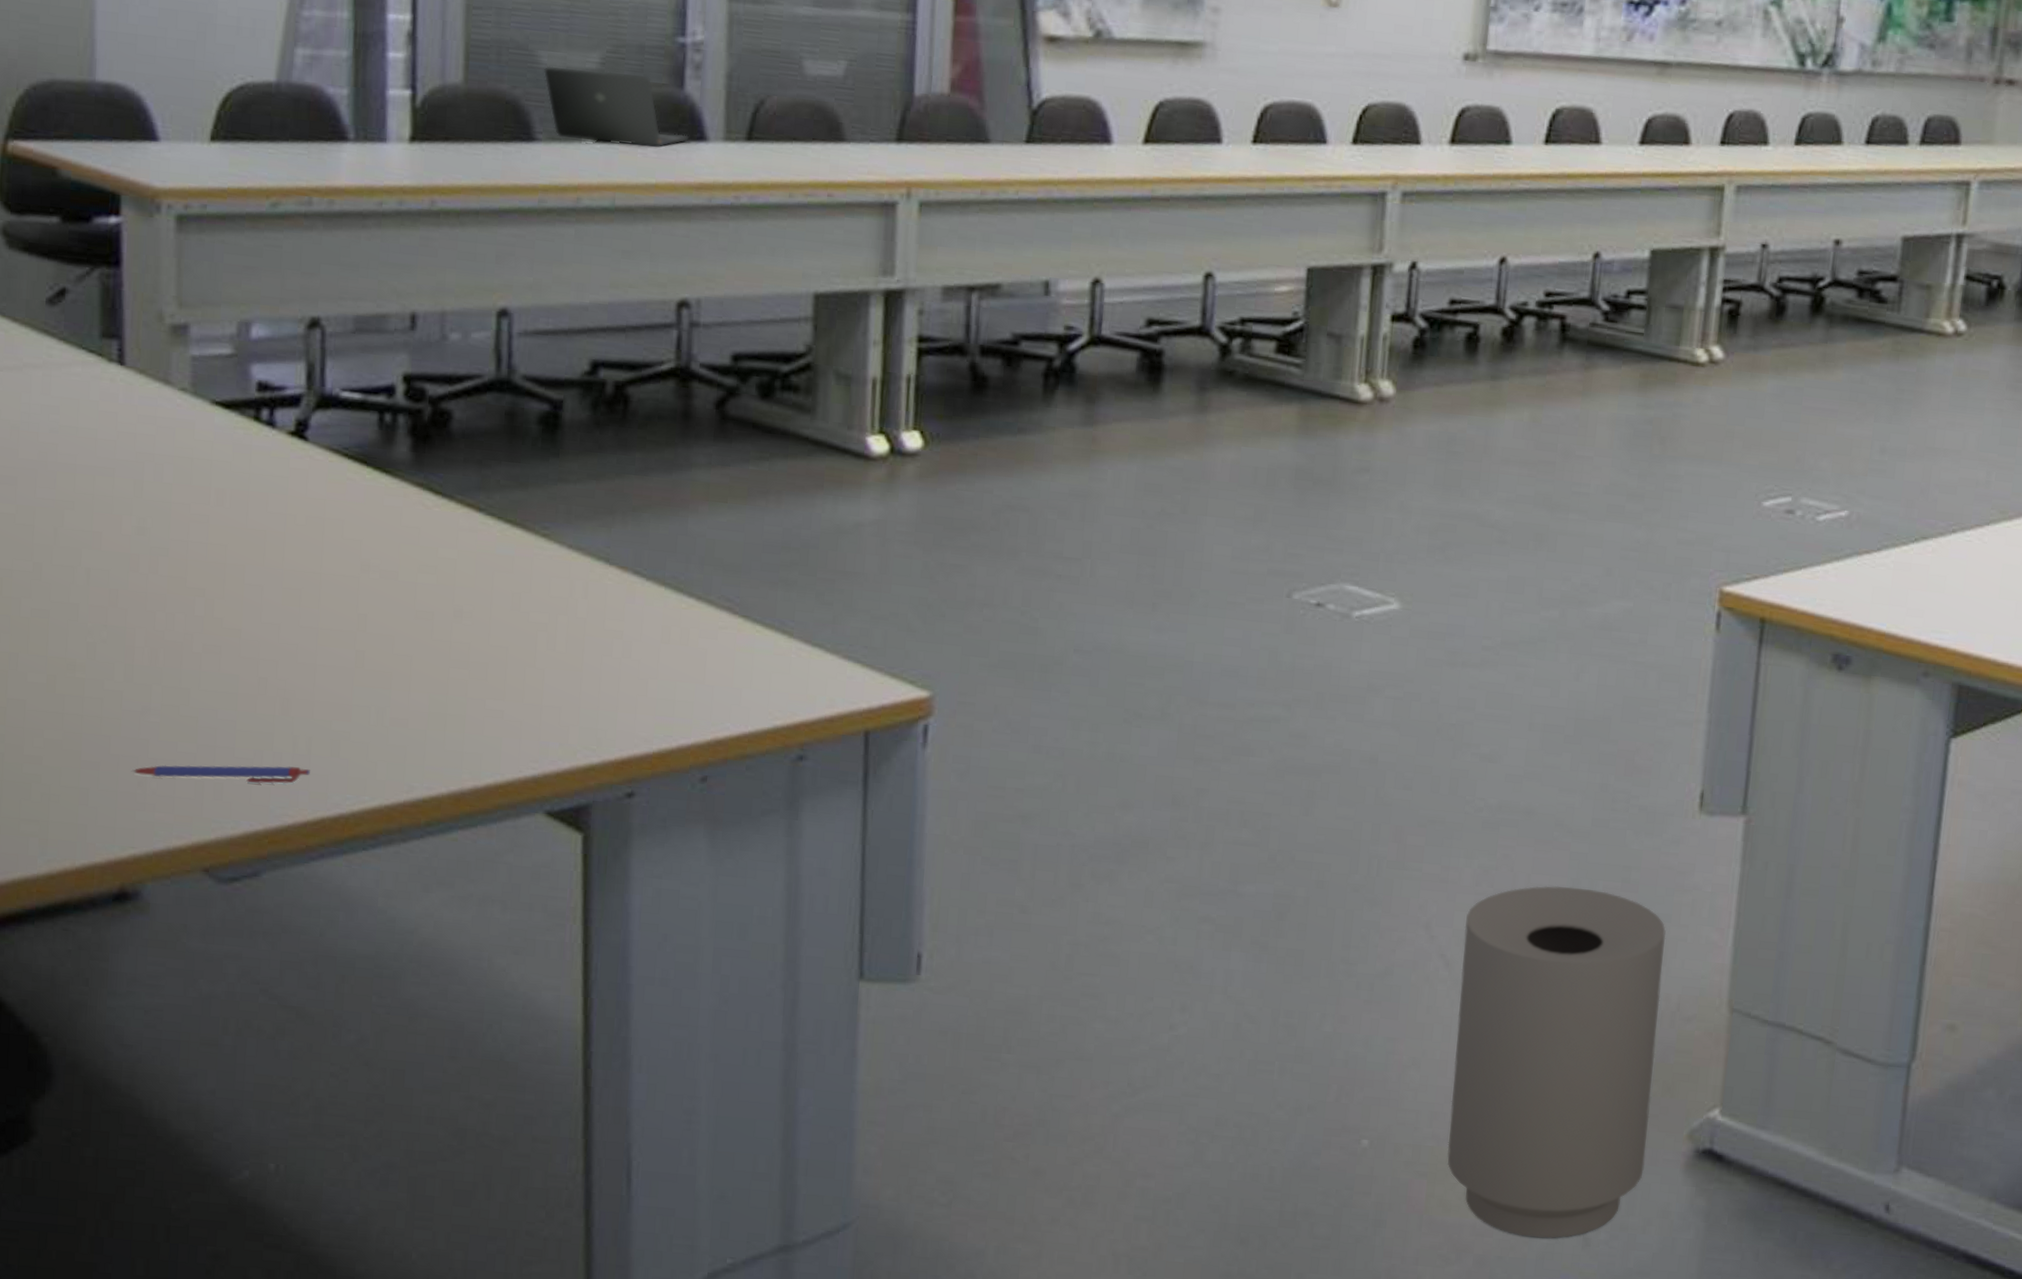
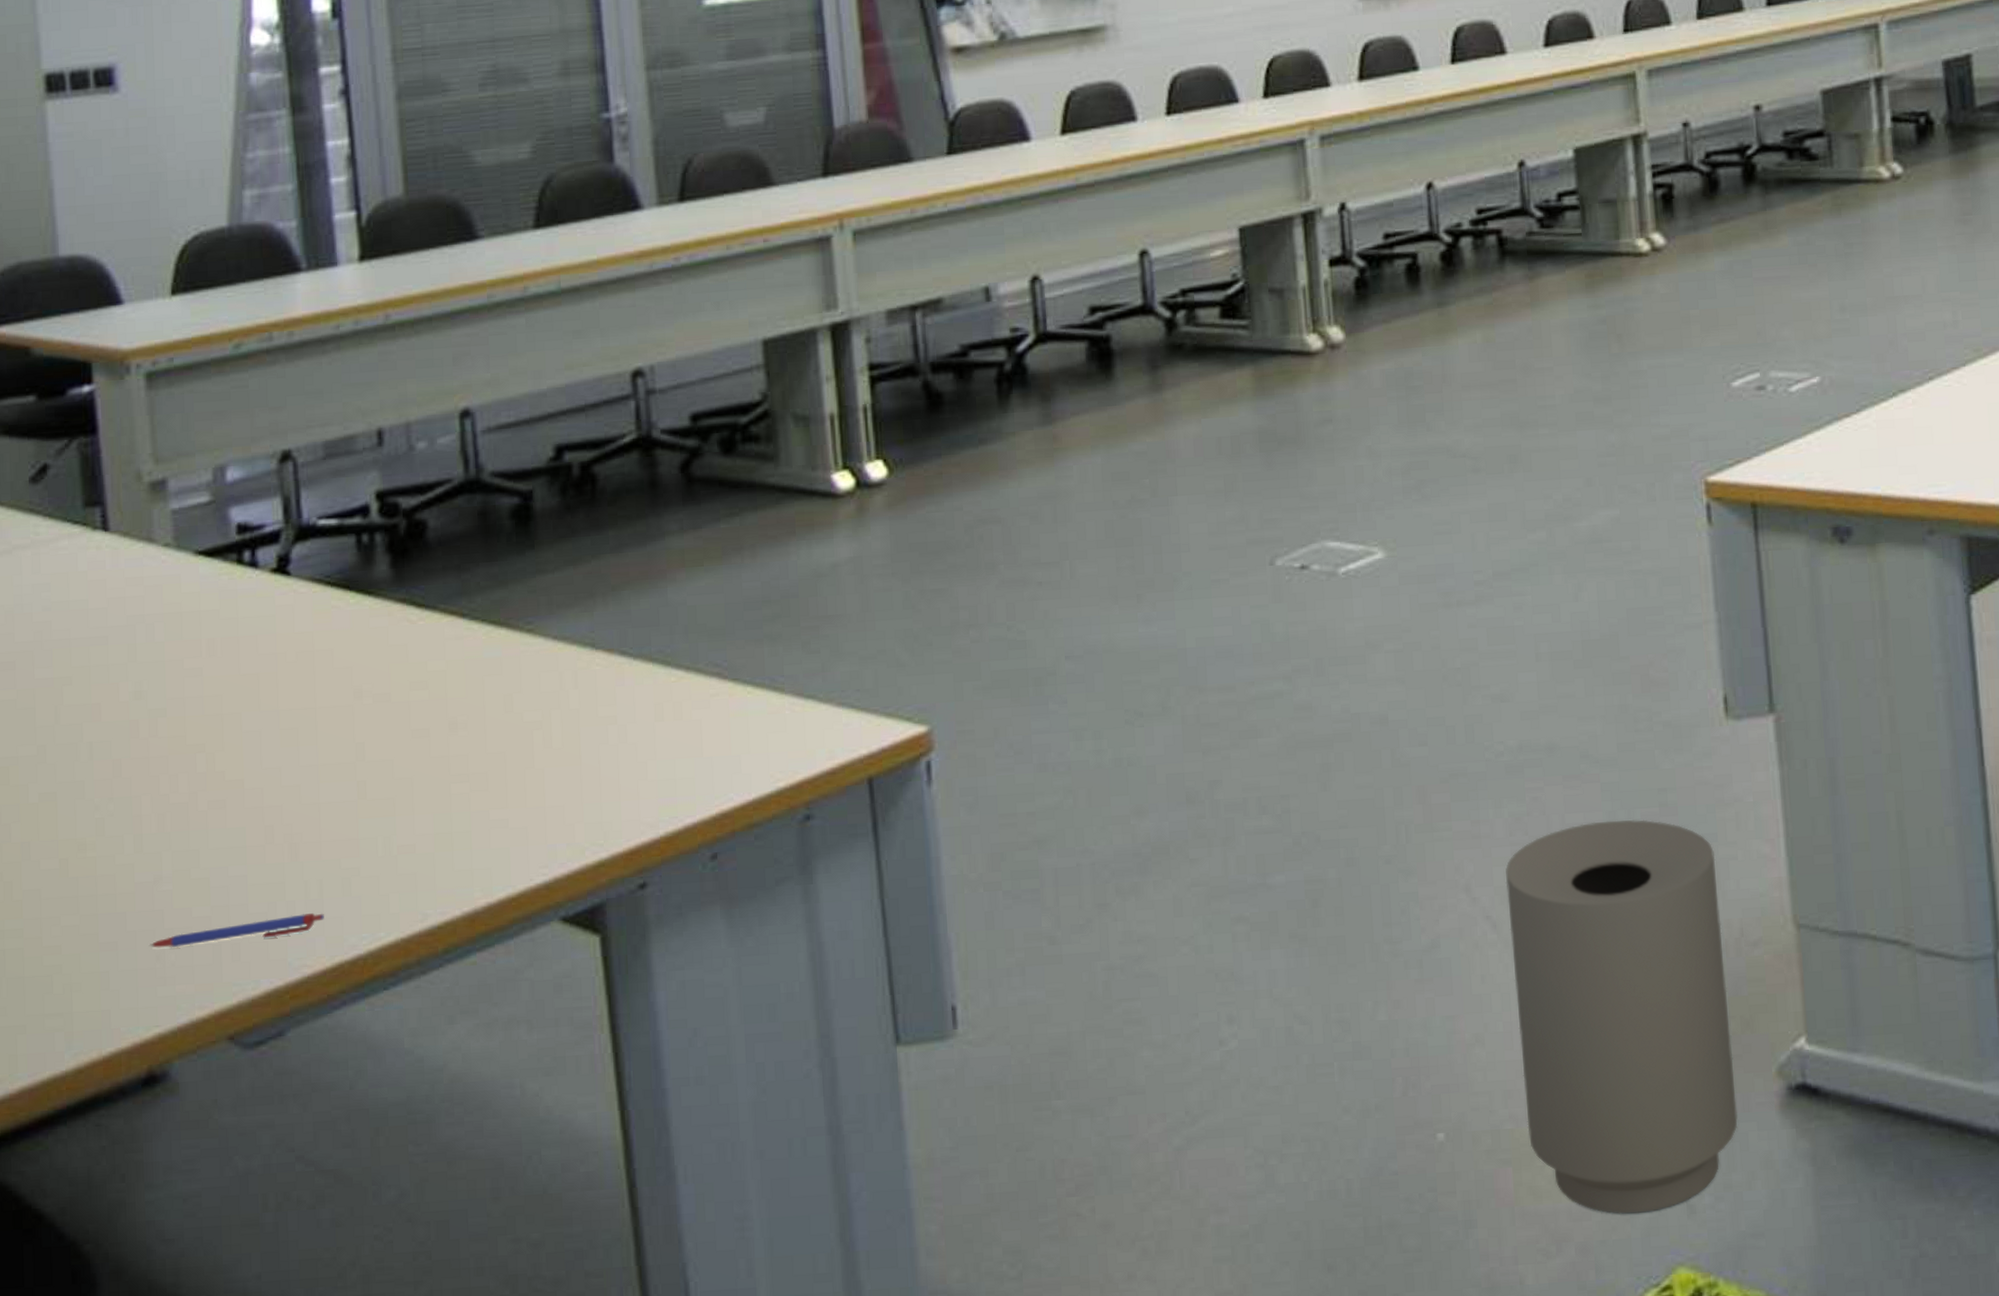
laptop: present [543,66,690,147] -> none [478,156,625,231]

